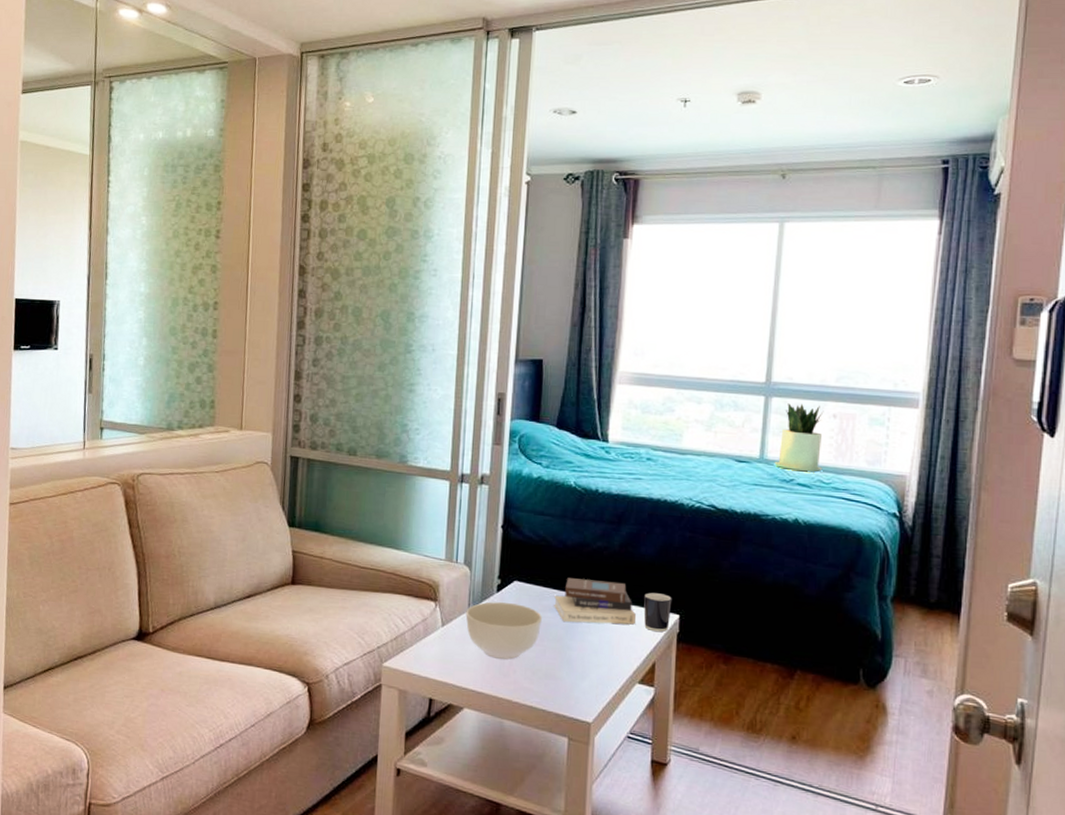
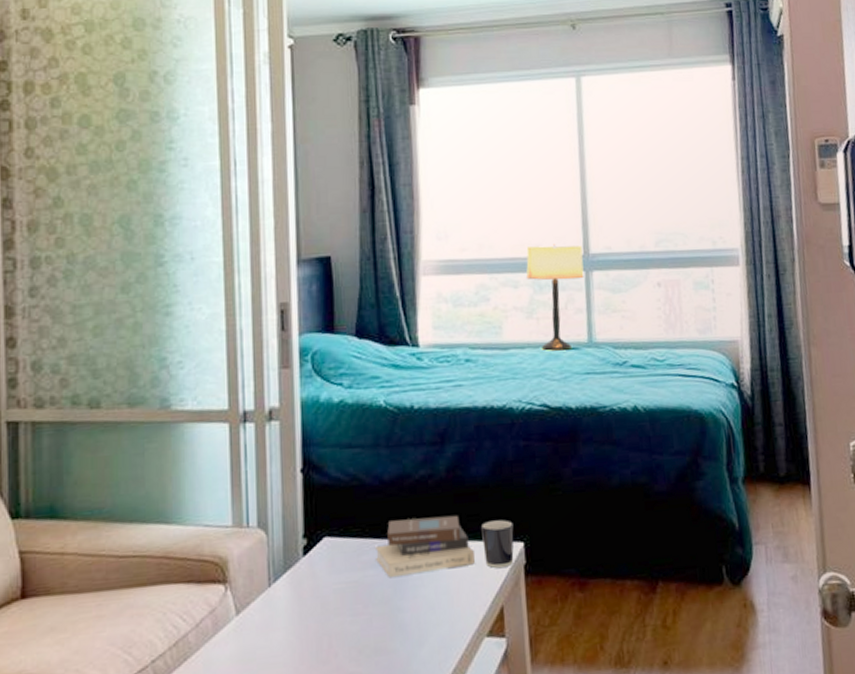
bowl: present [465,602,542,660] -> none [266,566,363,643]
table lamp: none [710,369,765,462] -> present [526,244,584,351]
planter: present [774,403,824,473] -> none [604,274,655,352]

